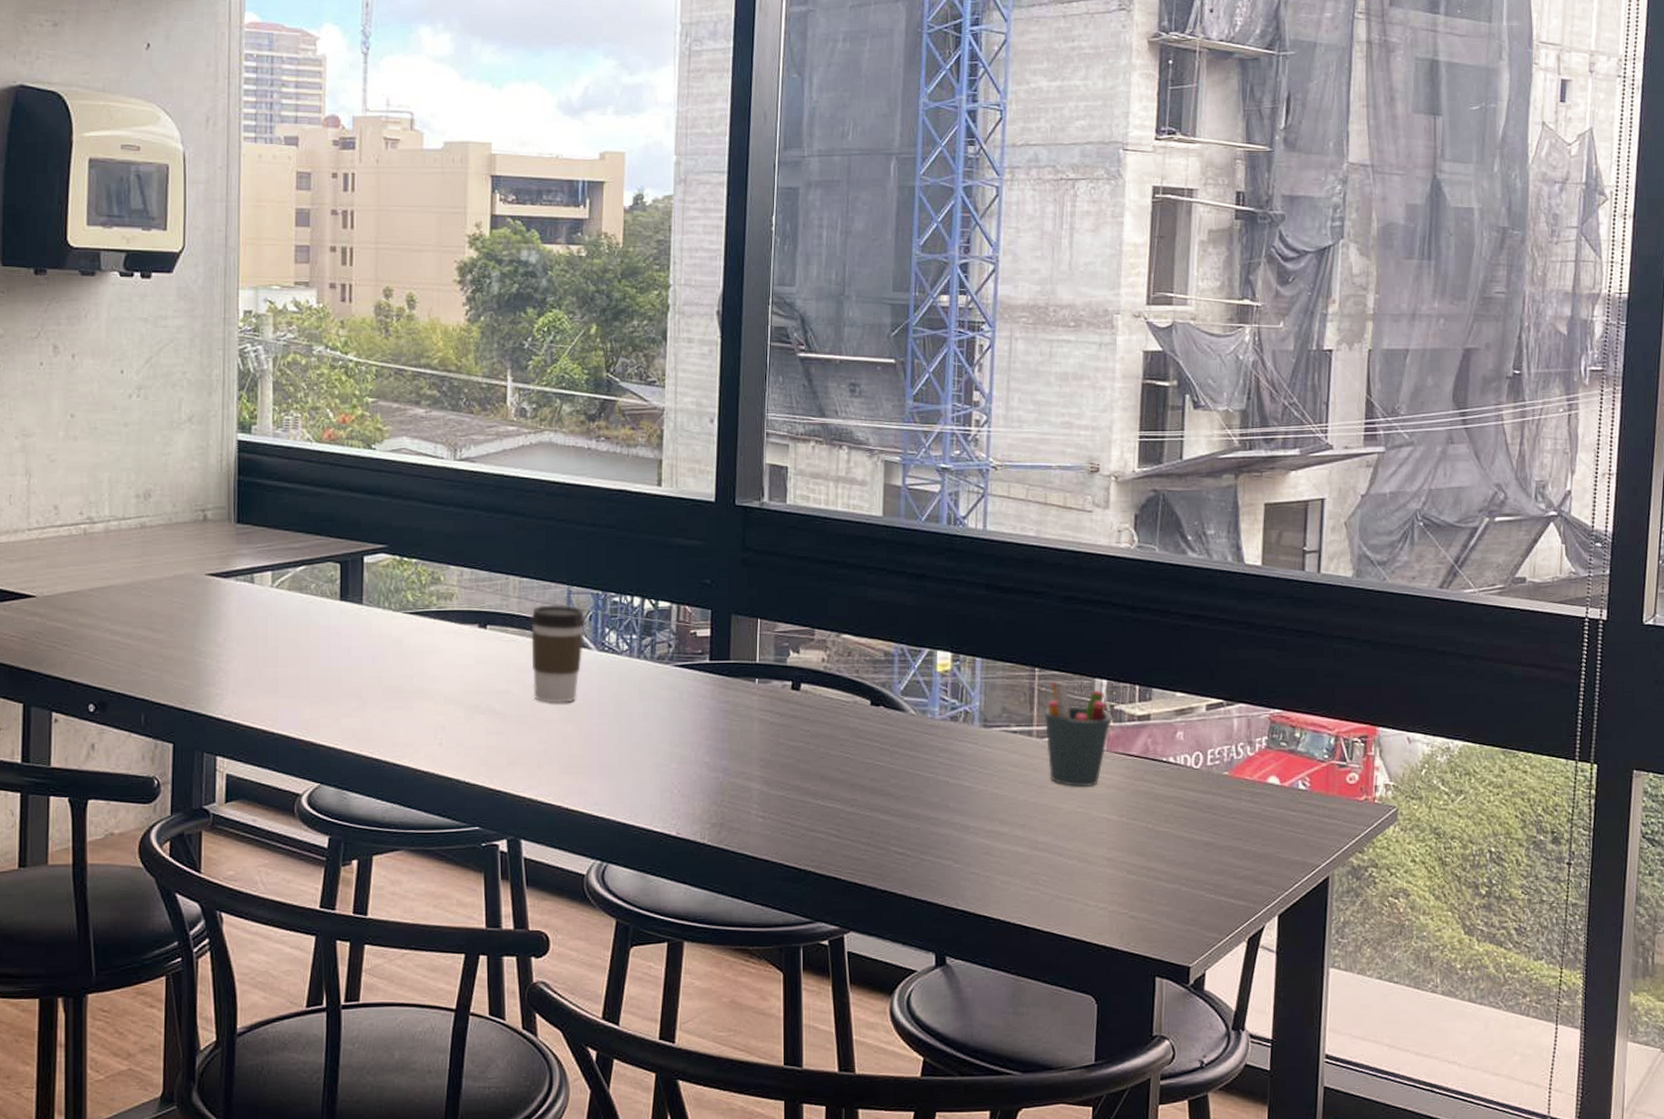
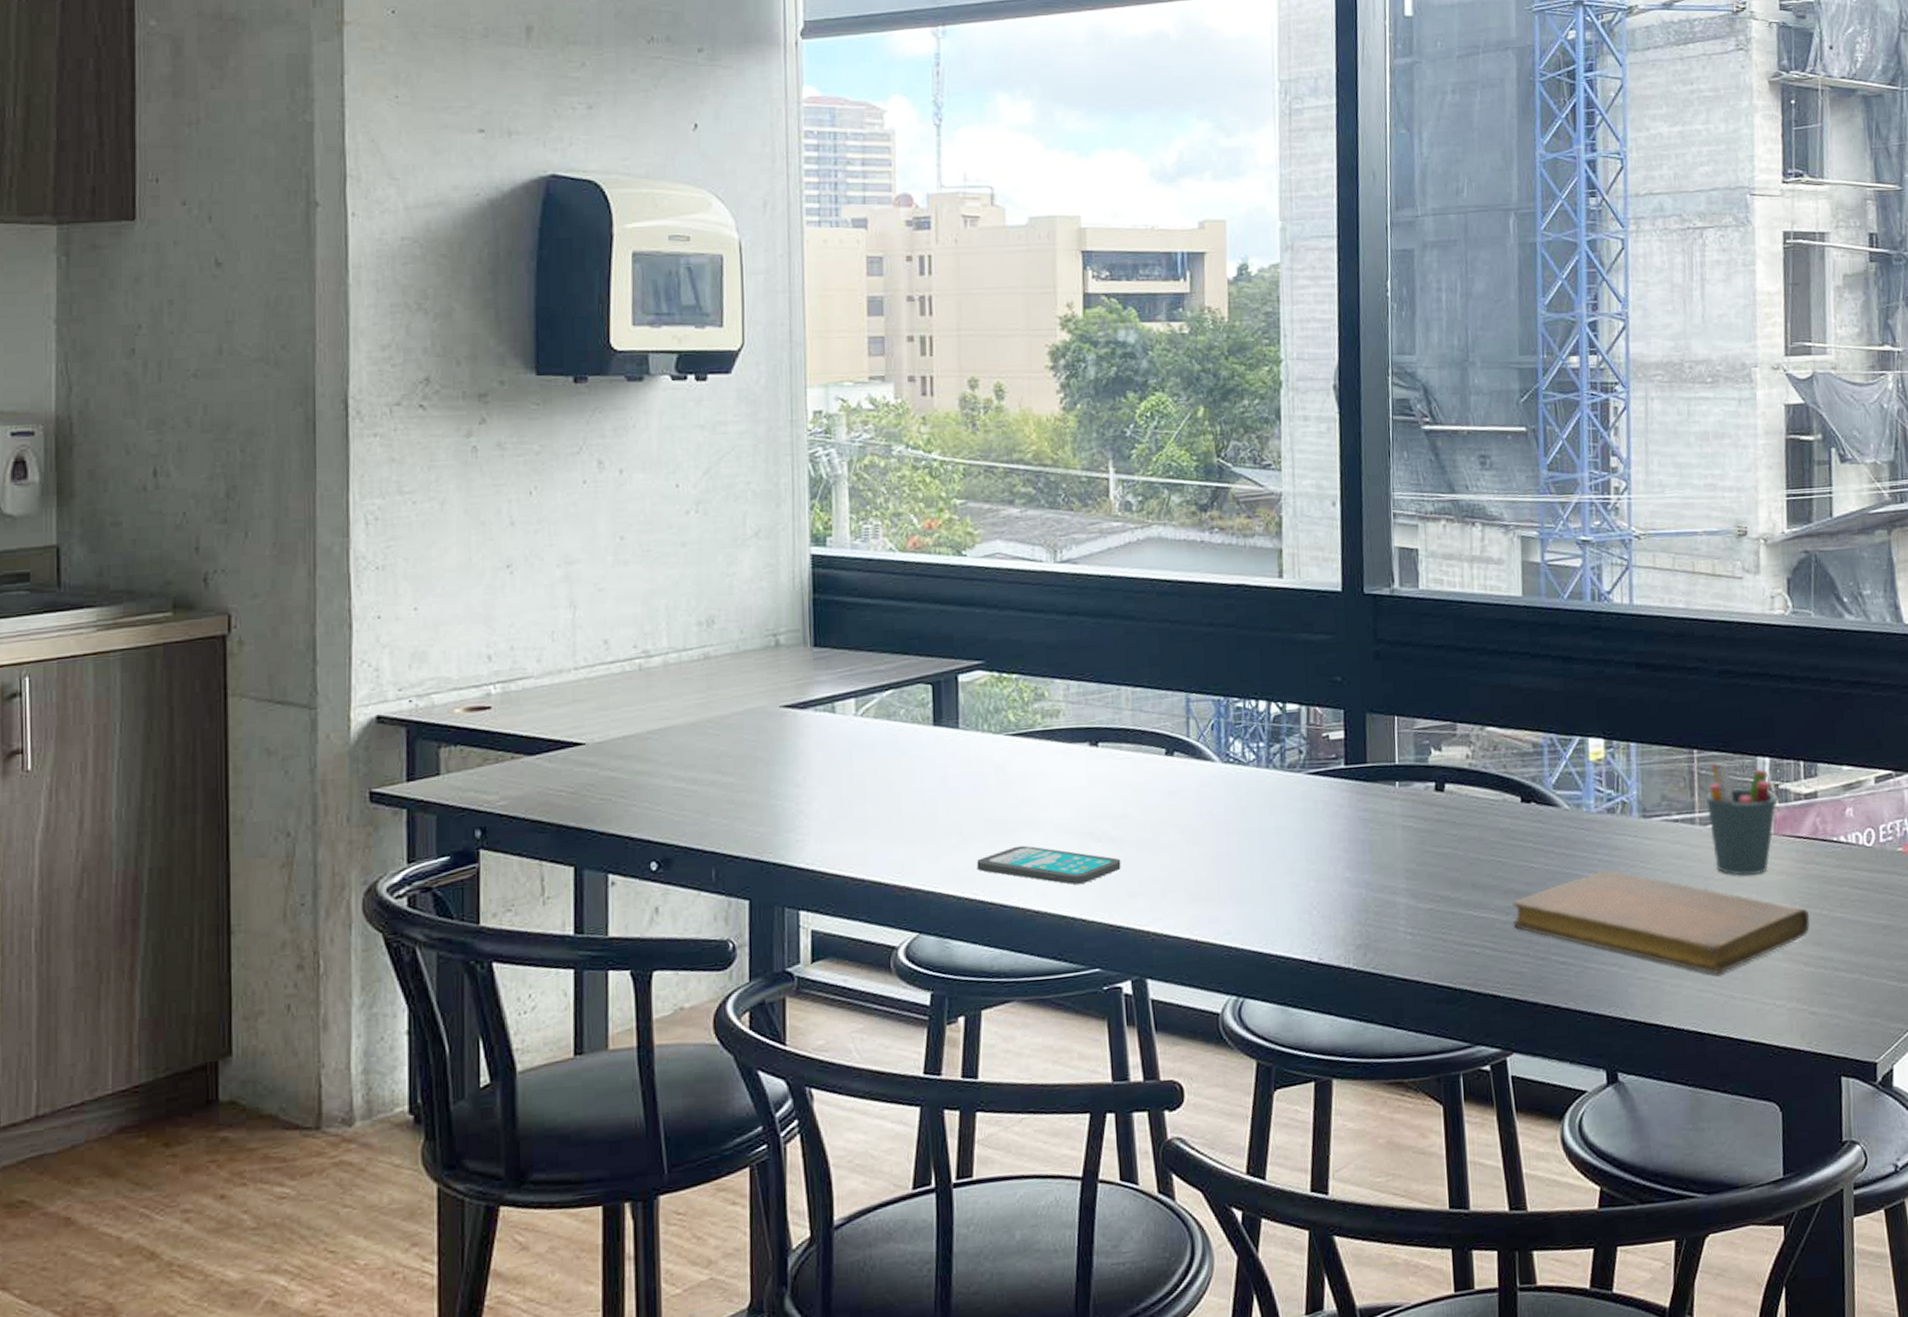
smartphone: none [373,712,502,750] -> present [976,845,1121,885]
coffee cup: present [530,604,586,703] -> none [1146,714,1208,825]
notebook: none [857,773,1136,876] -> present [1513,870,1810,975]

